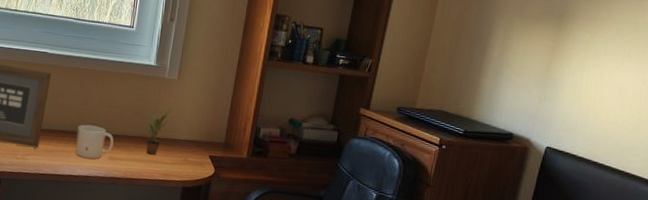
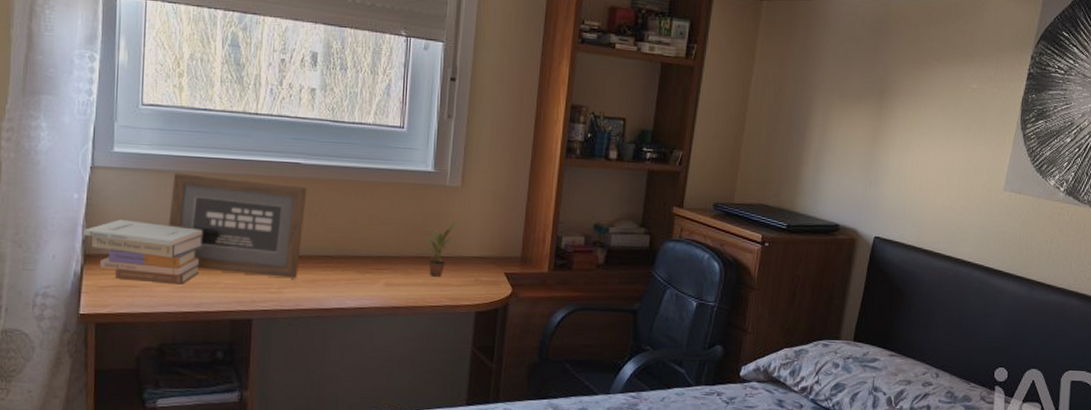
mug: present [75,124,114,159] -> none [343,246,389,287]

